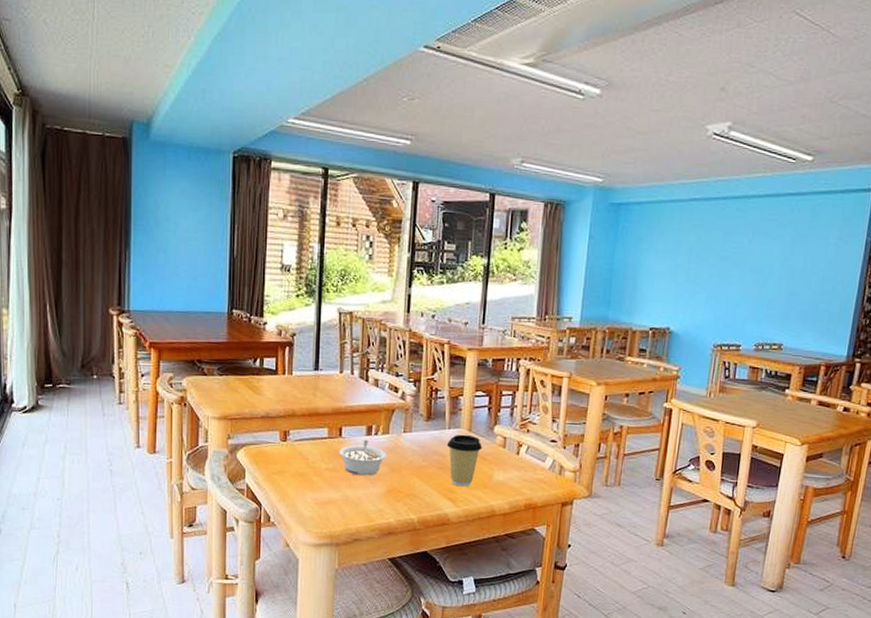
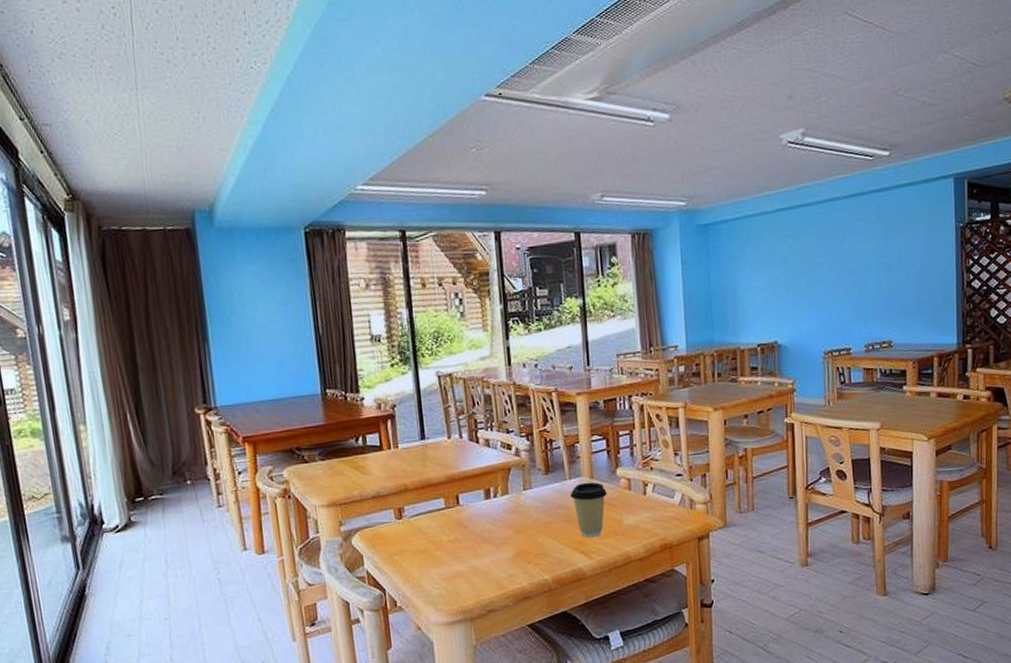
legume: present [339,439,387,476] -> none [459,503,510,543]

